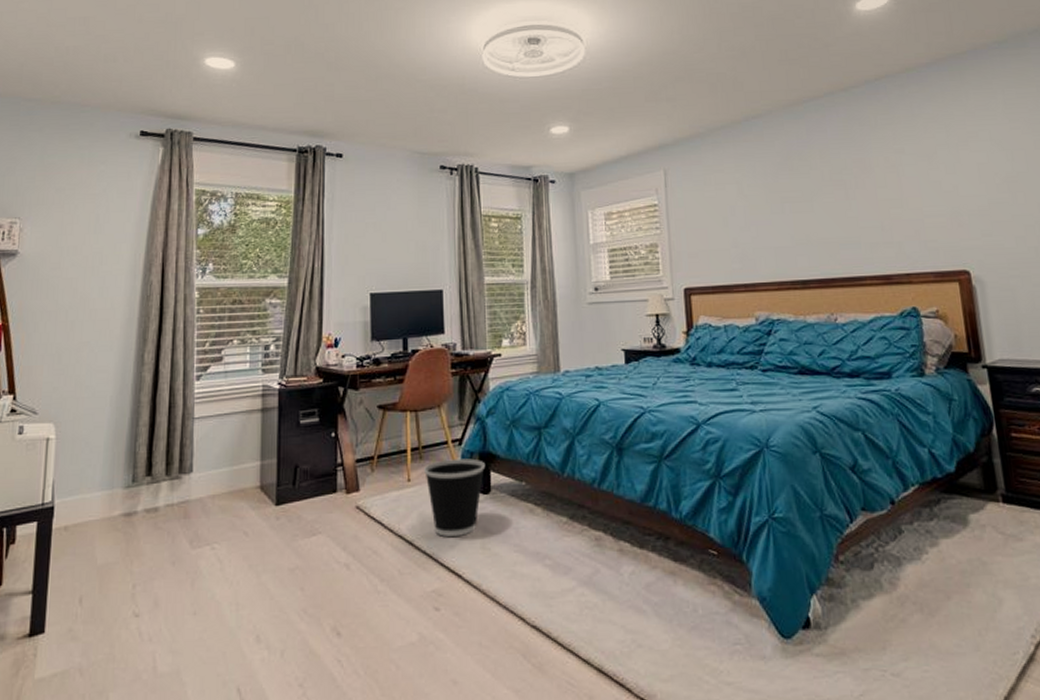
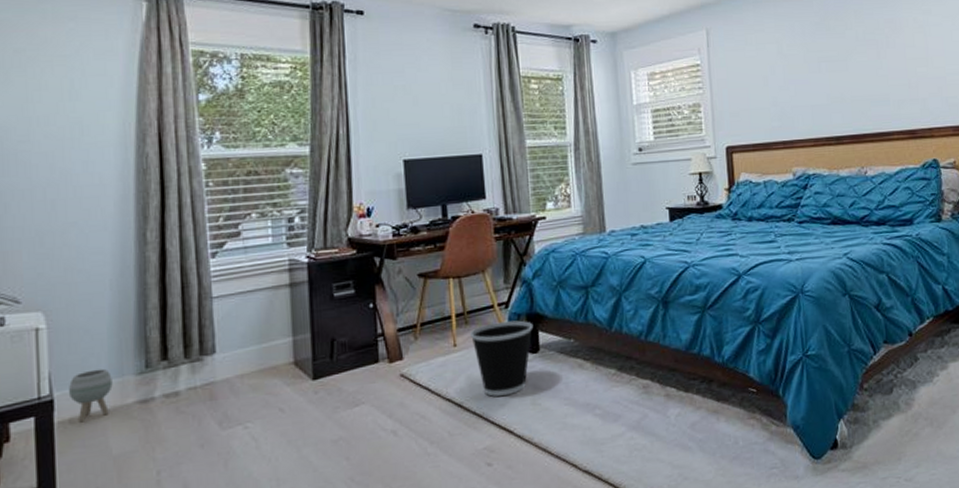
planter: none [66,480,104,531] -> present [68,368,113,423]

